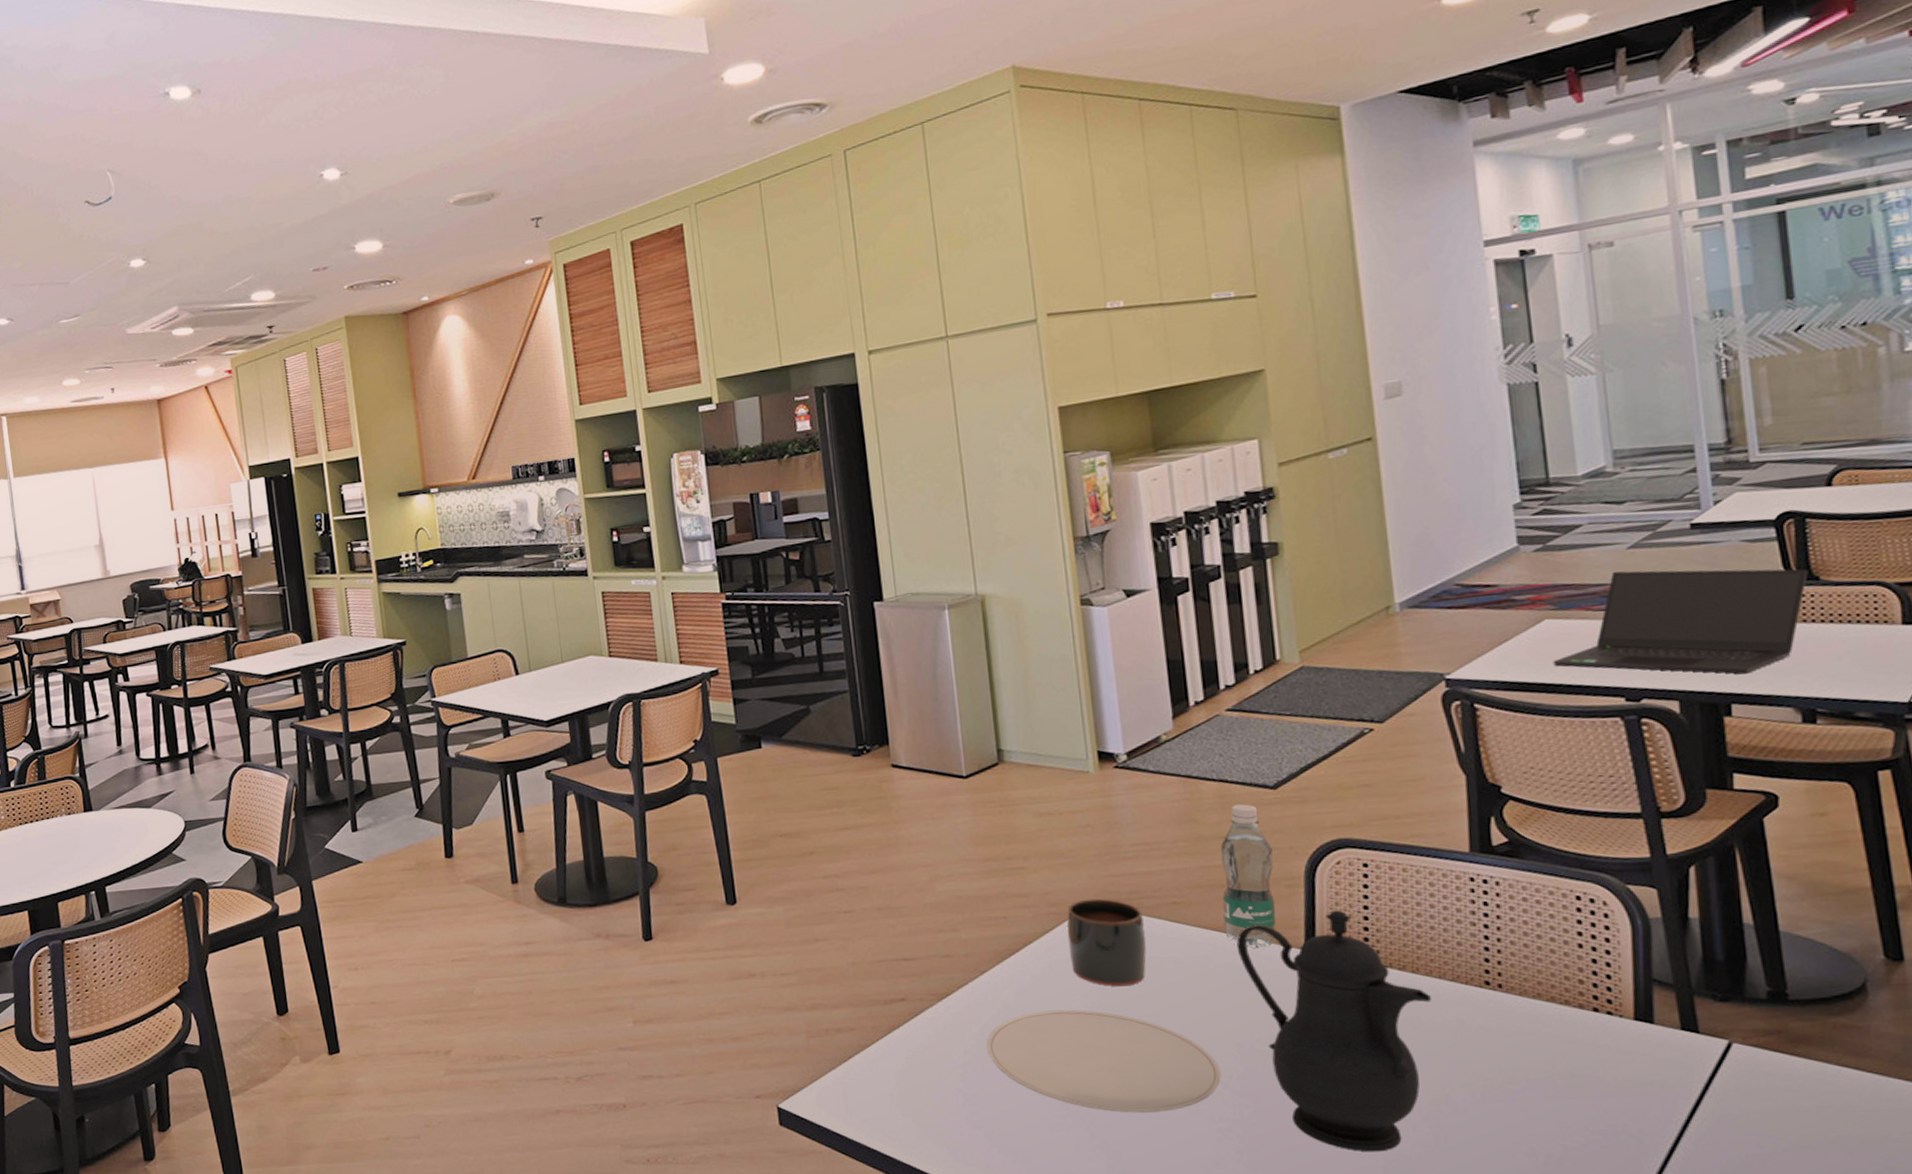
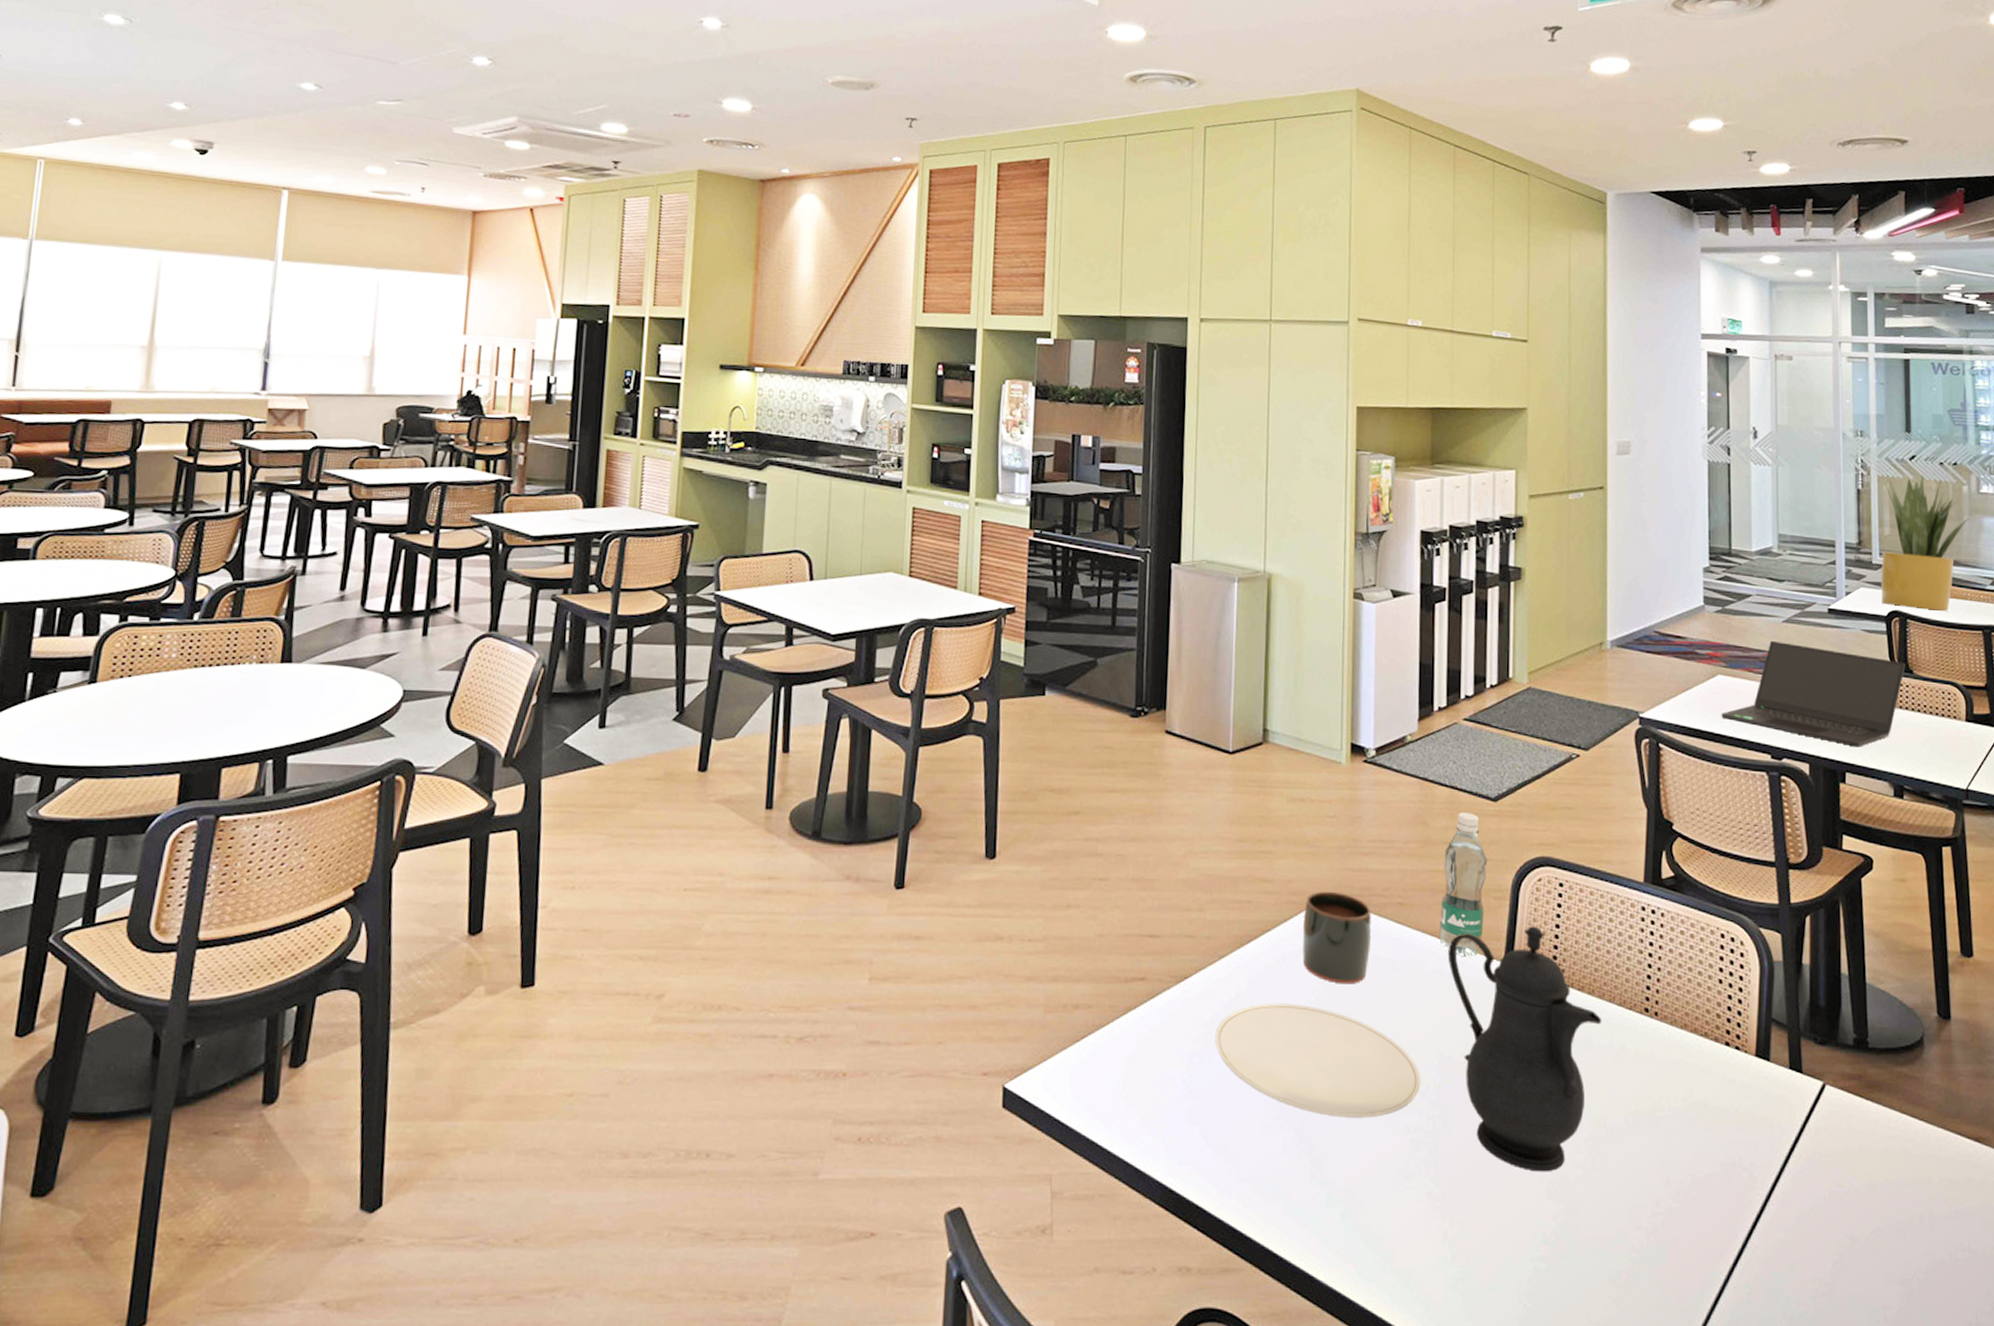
planter: none [1758,346,1891,507] -> present [1880,475,1970,612]

